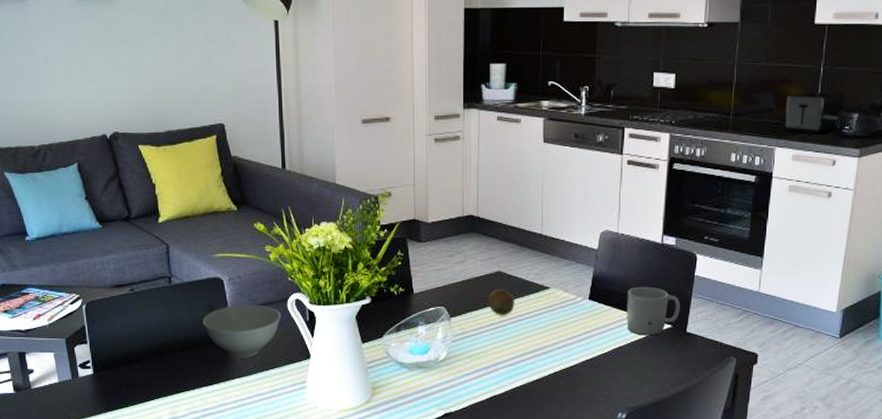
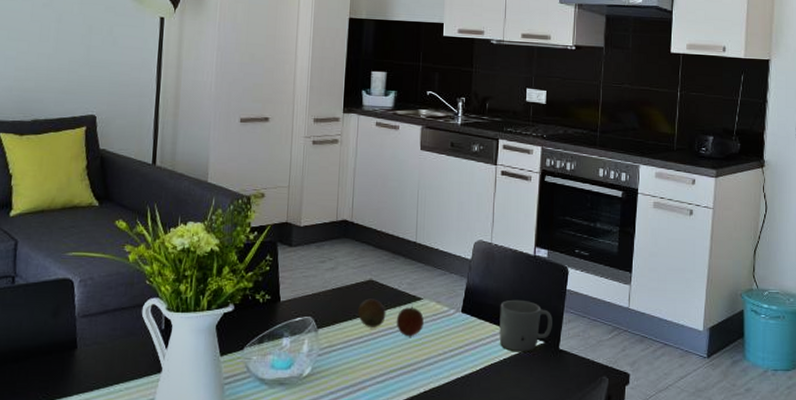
bowl: present [202,304,281,359] -> none [44,309,134,372]
fruit: none [525,294,552,324] -> present [396,305,424,337]
toaster: present [784,91,846,136] -> none [647,113,701,156]

